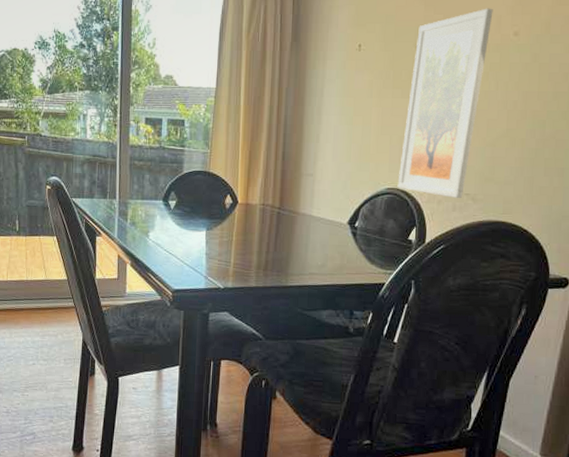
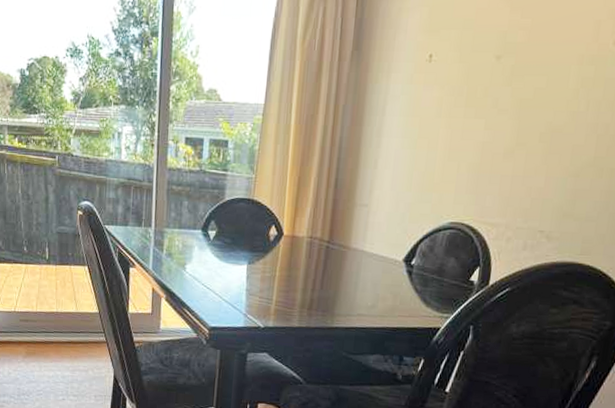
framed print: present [397,8,493,199] -> none [462,11,592,237]

